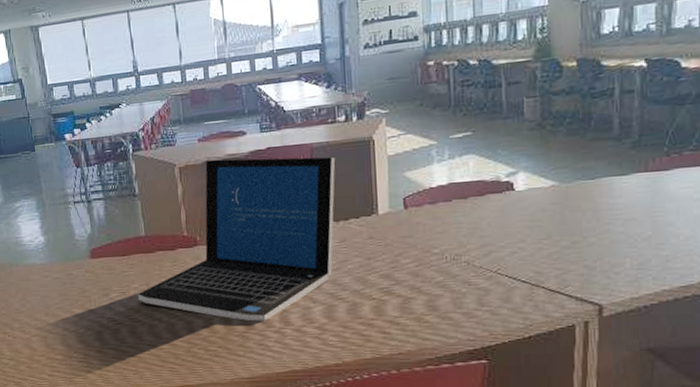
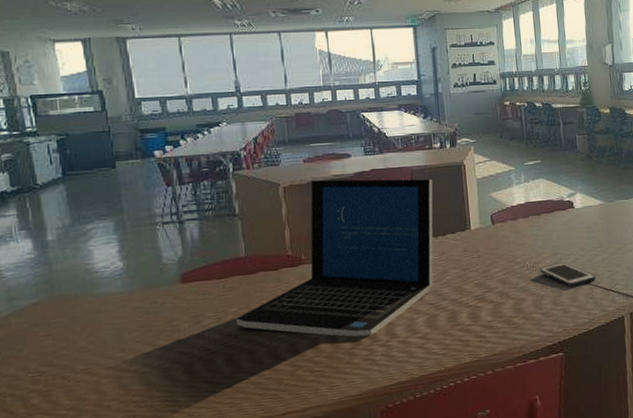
cell phone: none [463,256,538,286] -> present [540,262,596,287]

